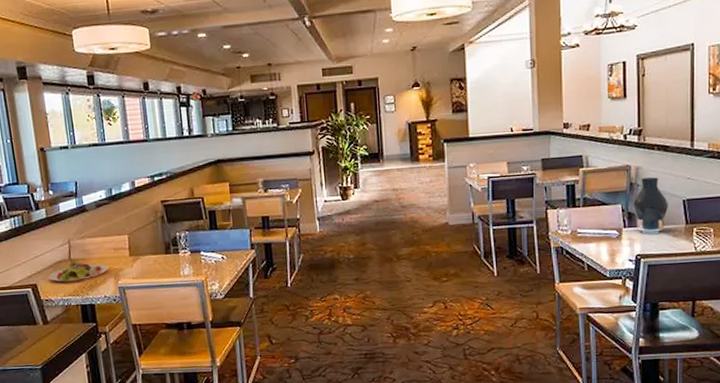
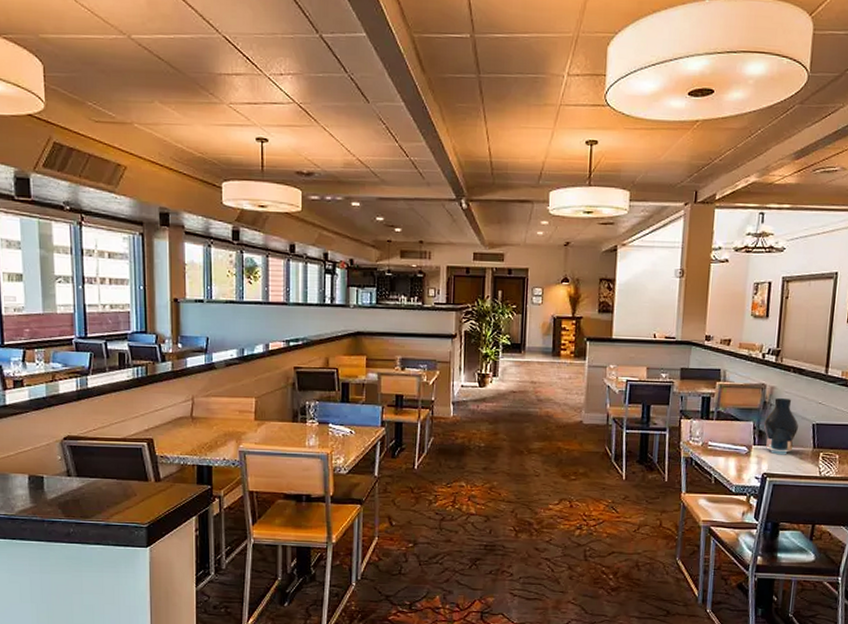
salad plate: present [48,260,108,283] -> none [166,418,231,440]

